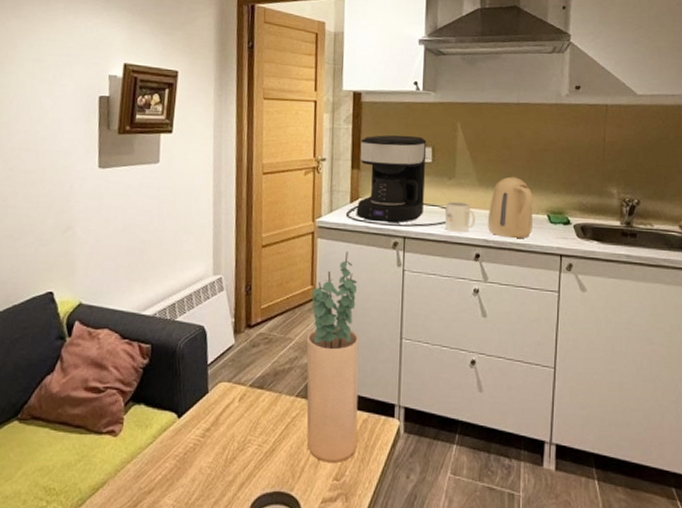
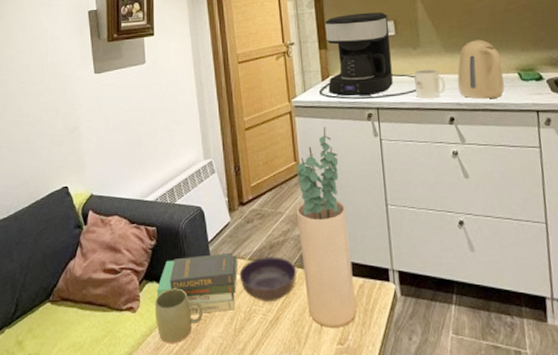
mug: none [138,412,194,471] -> present [154,288,204,343]
books: none [143,377,238,442] -> present [156,252,239,315]
bowl: none [237,384,300,432] -> present [239,256,297,302]

